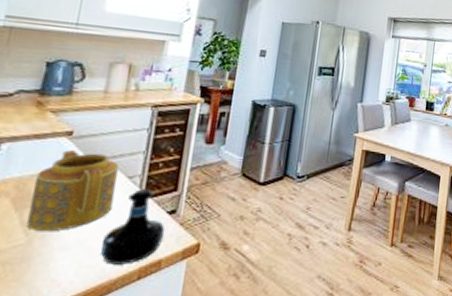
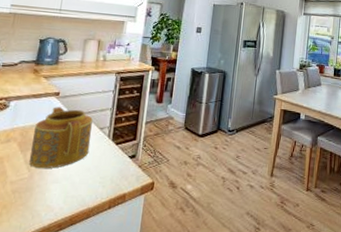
tequila bottle: present [101,189,166,265] -> none [81,138,128,197]

